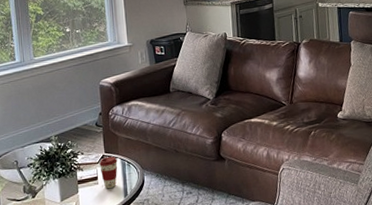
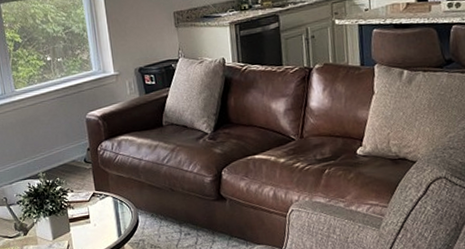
coffee cup: present [99,156,118,189] -> none [90,194,110,228]

